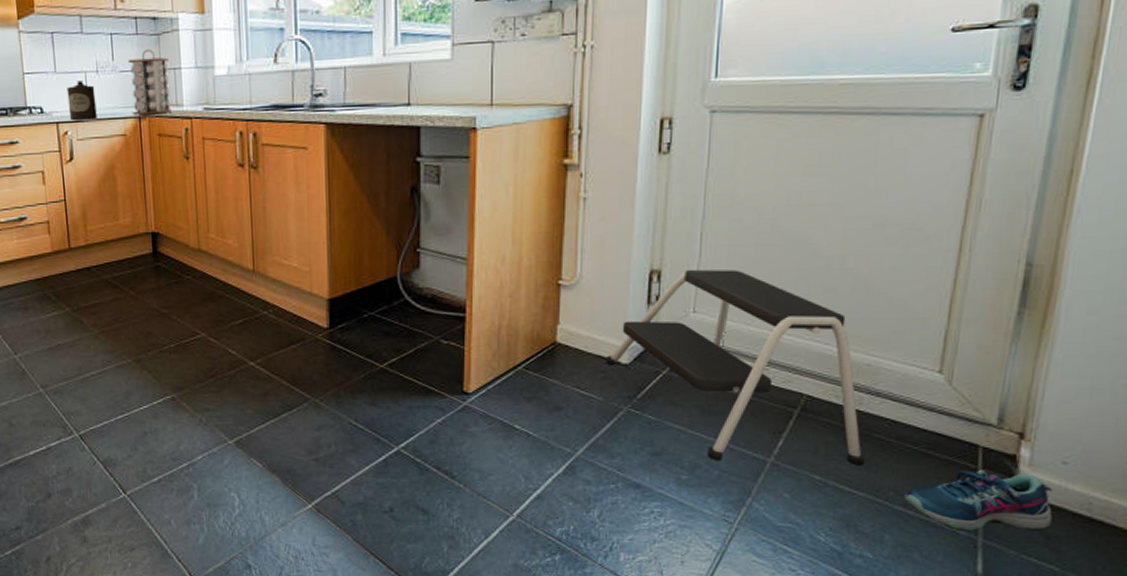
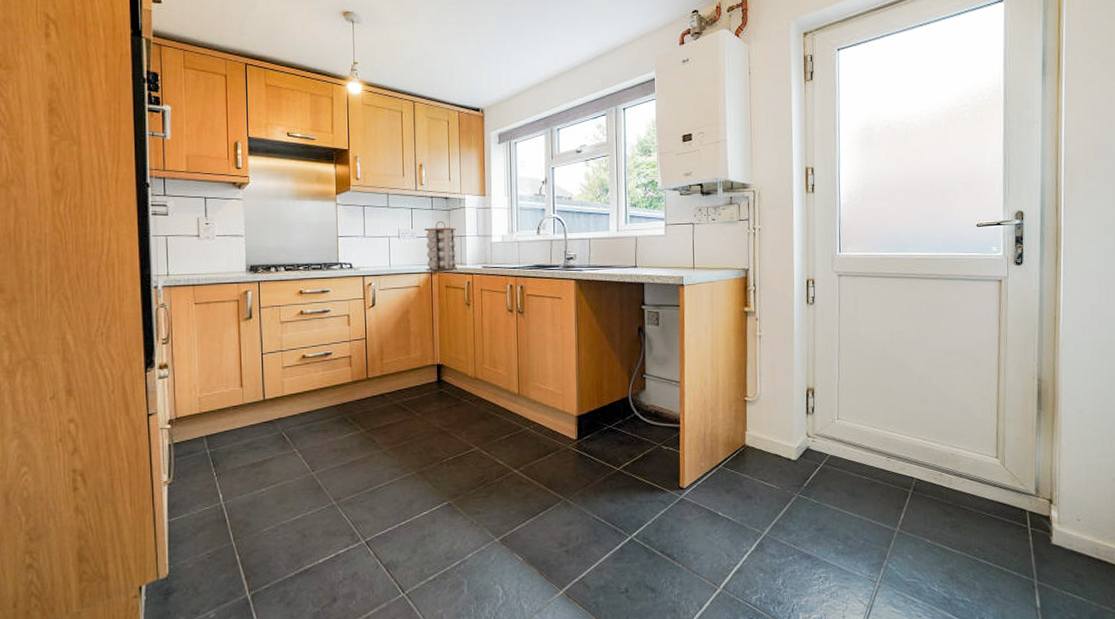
canister: present [67,81,97,121] -> none [373,243,397,275]
step stool: present [606,269,865,466] -> none [781,387,958,533]
athletic shoe: present [905,470,1053,531] -> none [986,528,1077,575]

